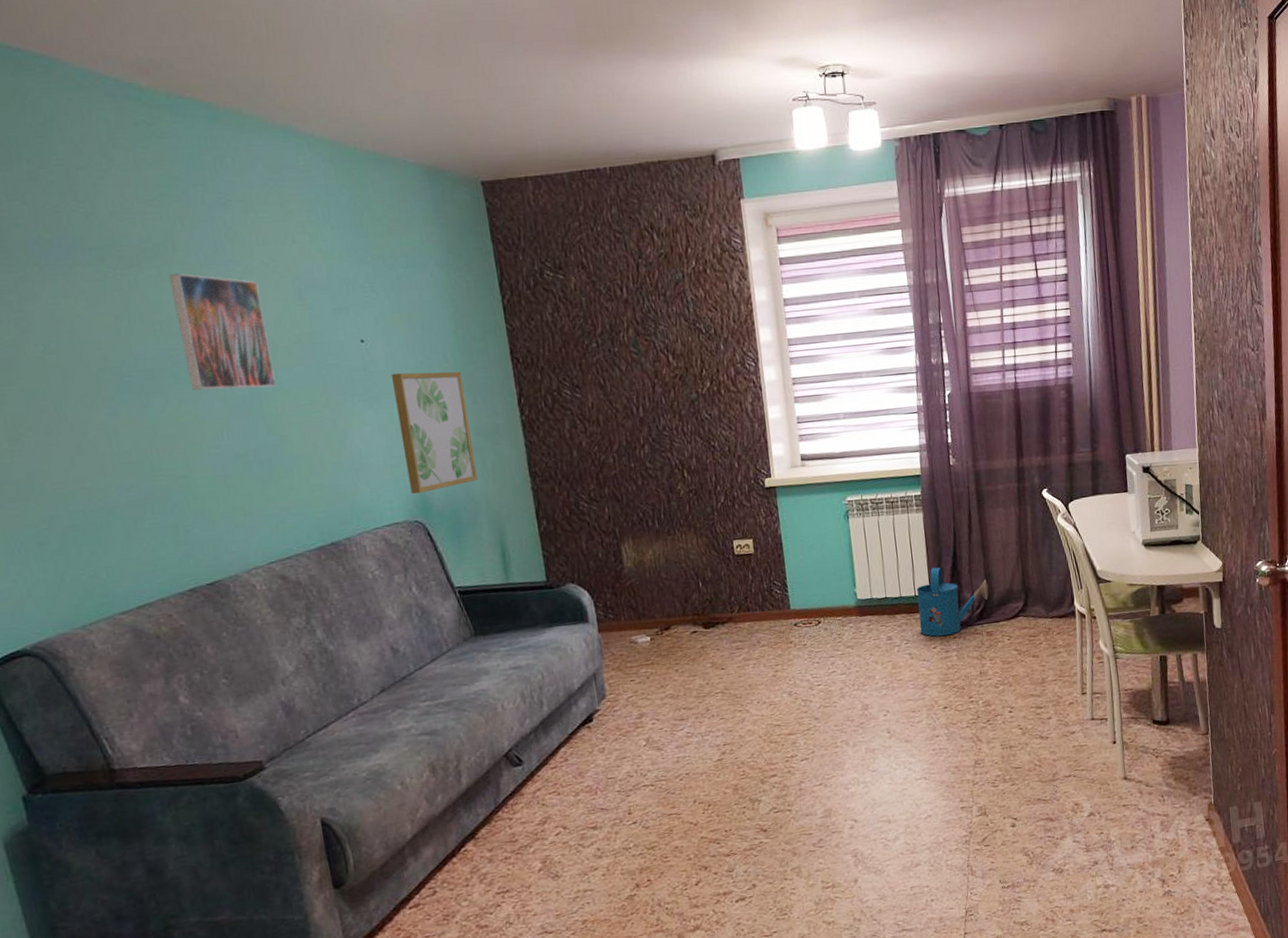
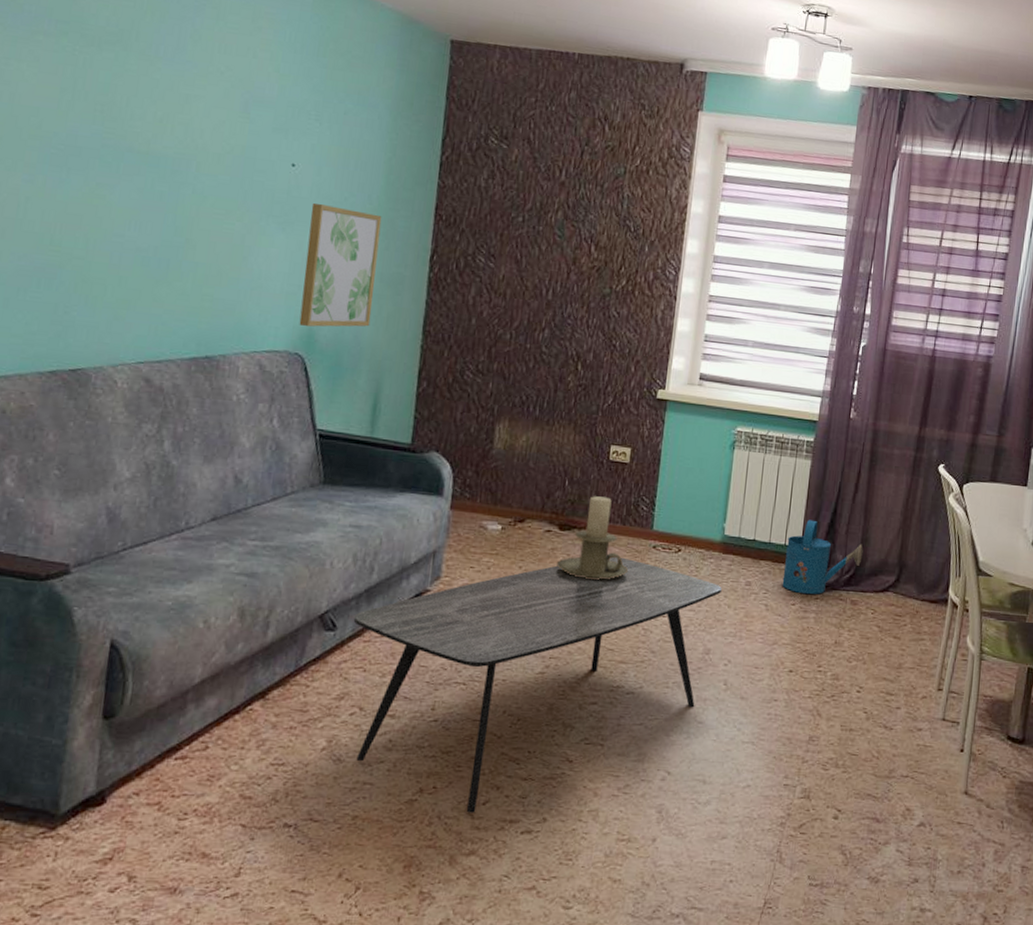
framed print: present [168,273,276,390] -> none [113,61,208,190]
coffee table: none [536,640,866,896] -> present [353,556,722,813]
candle holder: none [709,589,777,668] -> present [557,496,629,580]

